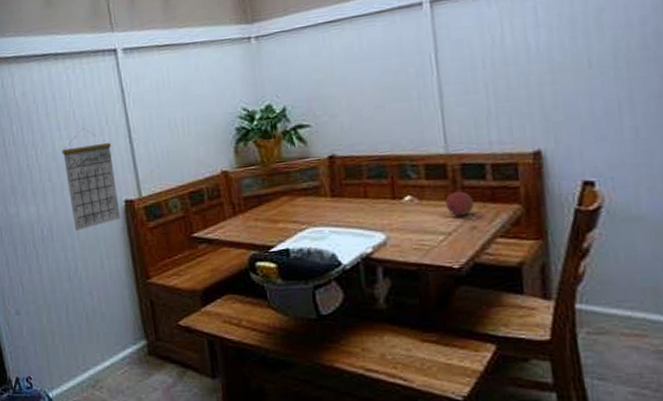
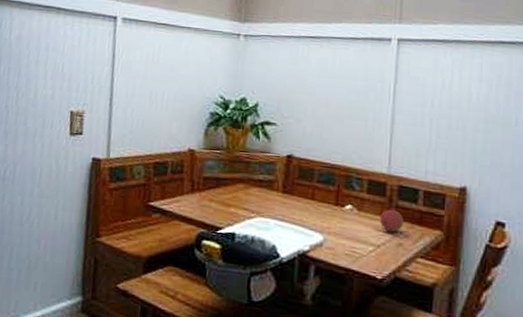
calendar: present [62,128,121,231] -> none [37,82,92,178]

